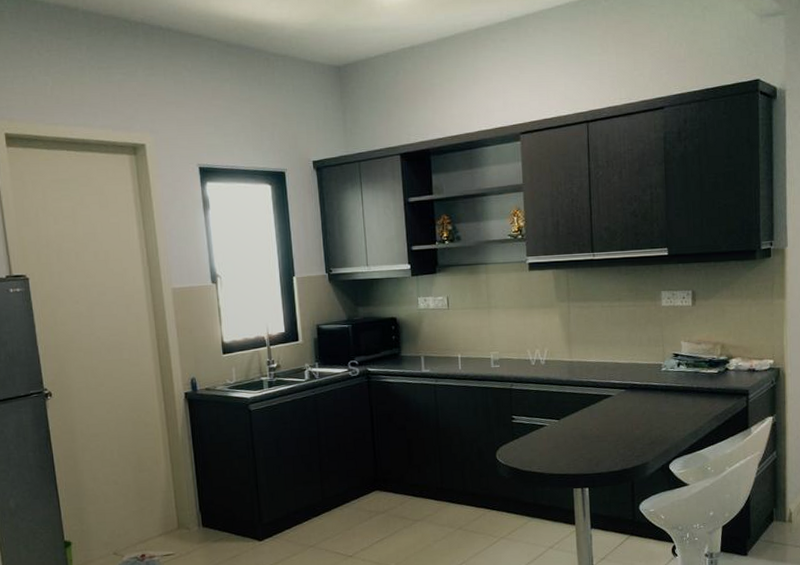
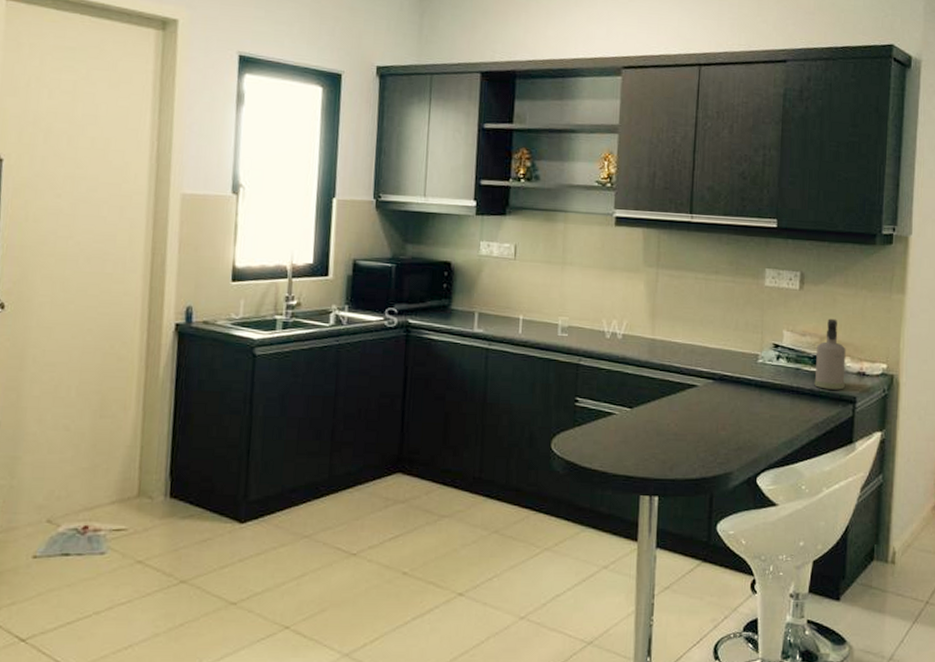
spray bottle: none [711,327,738,387] -> present [814,318,846,390]

